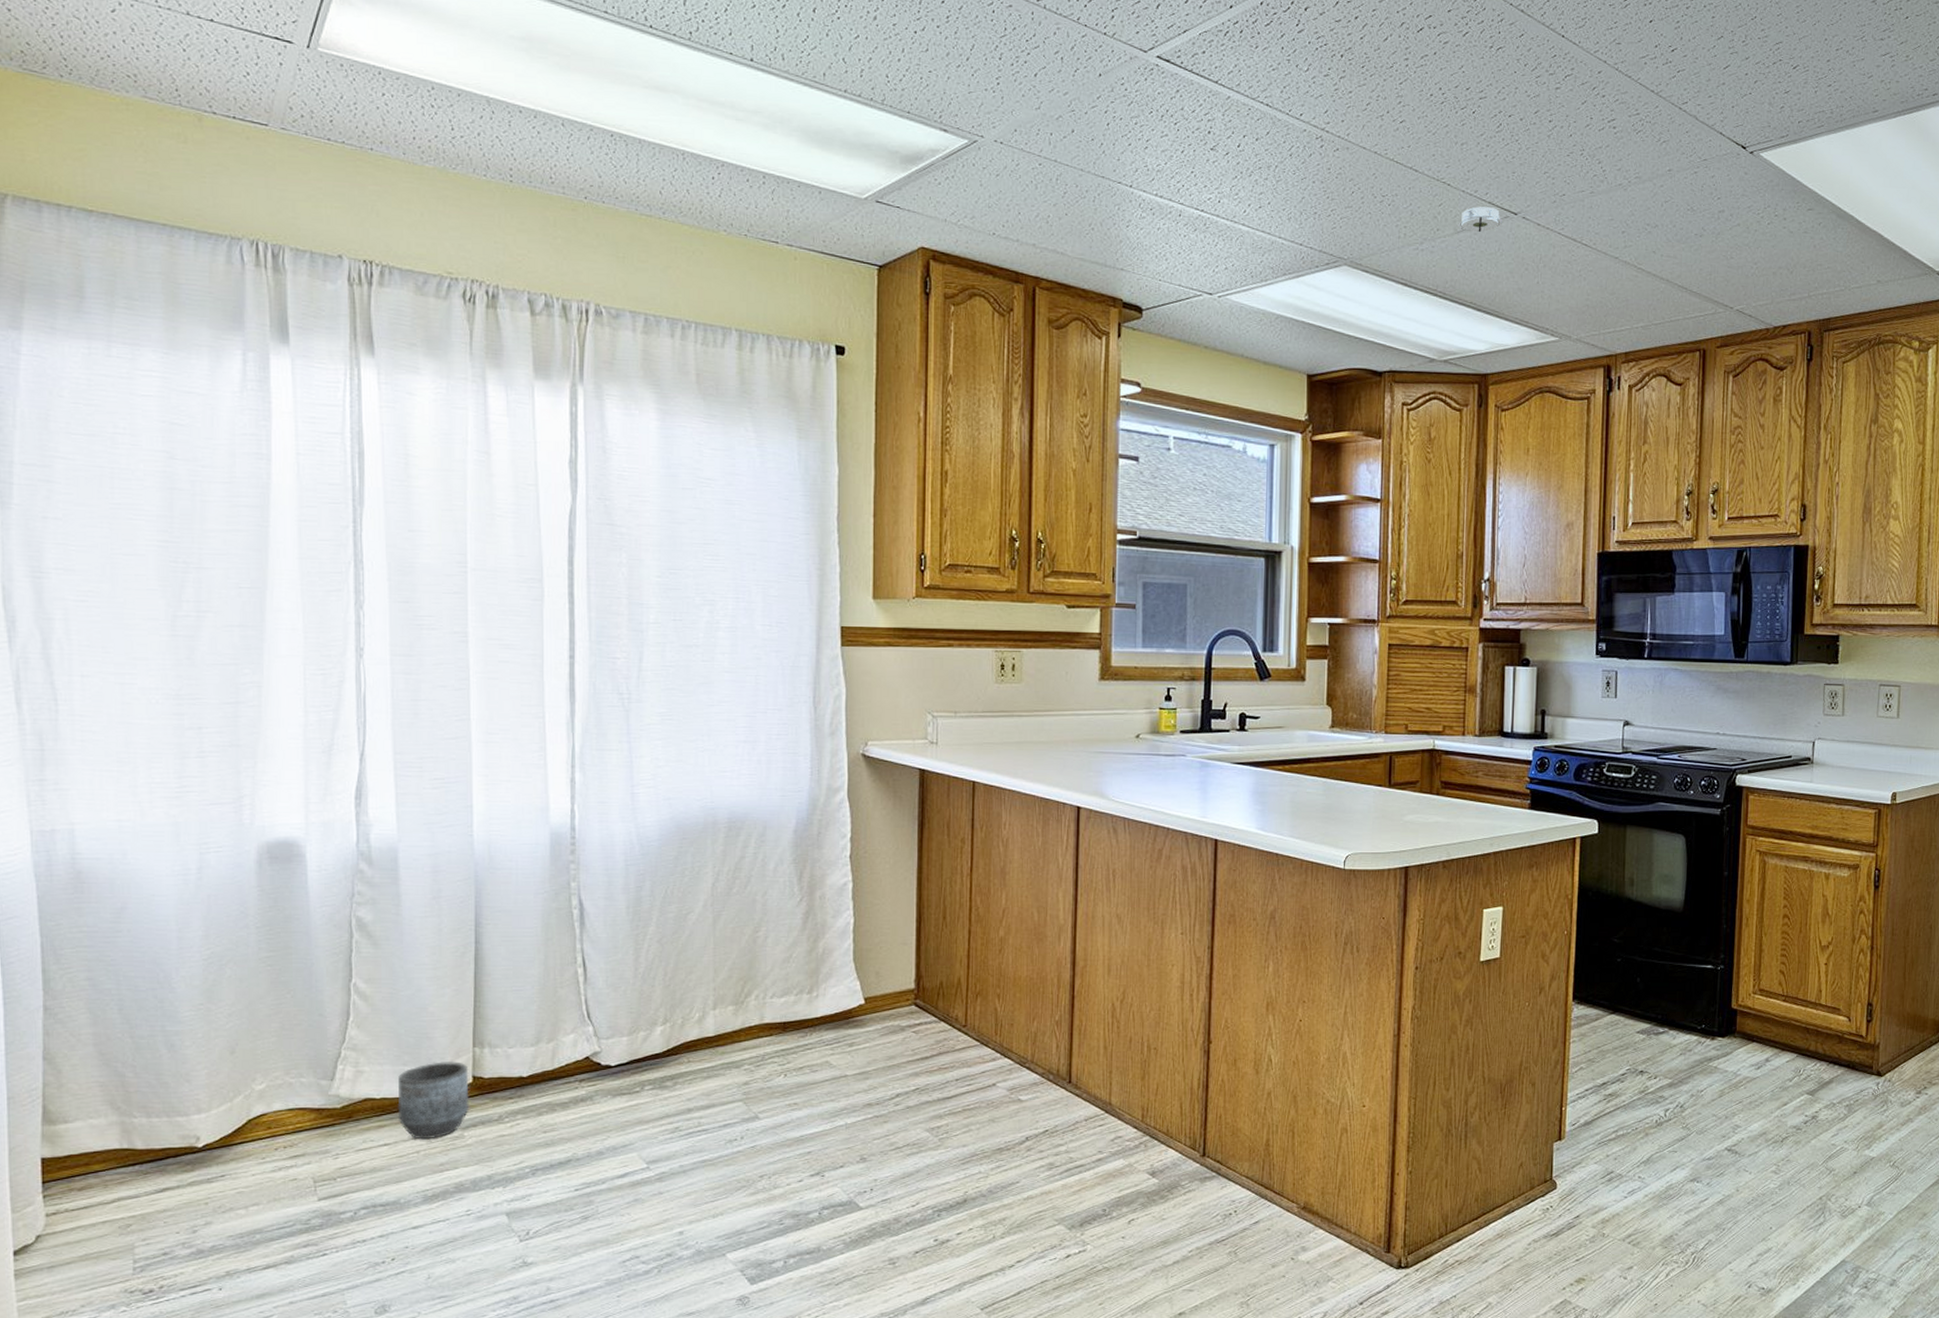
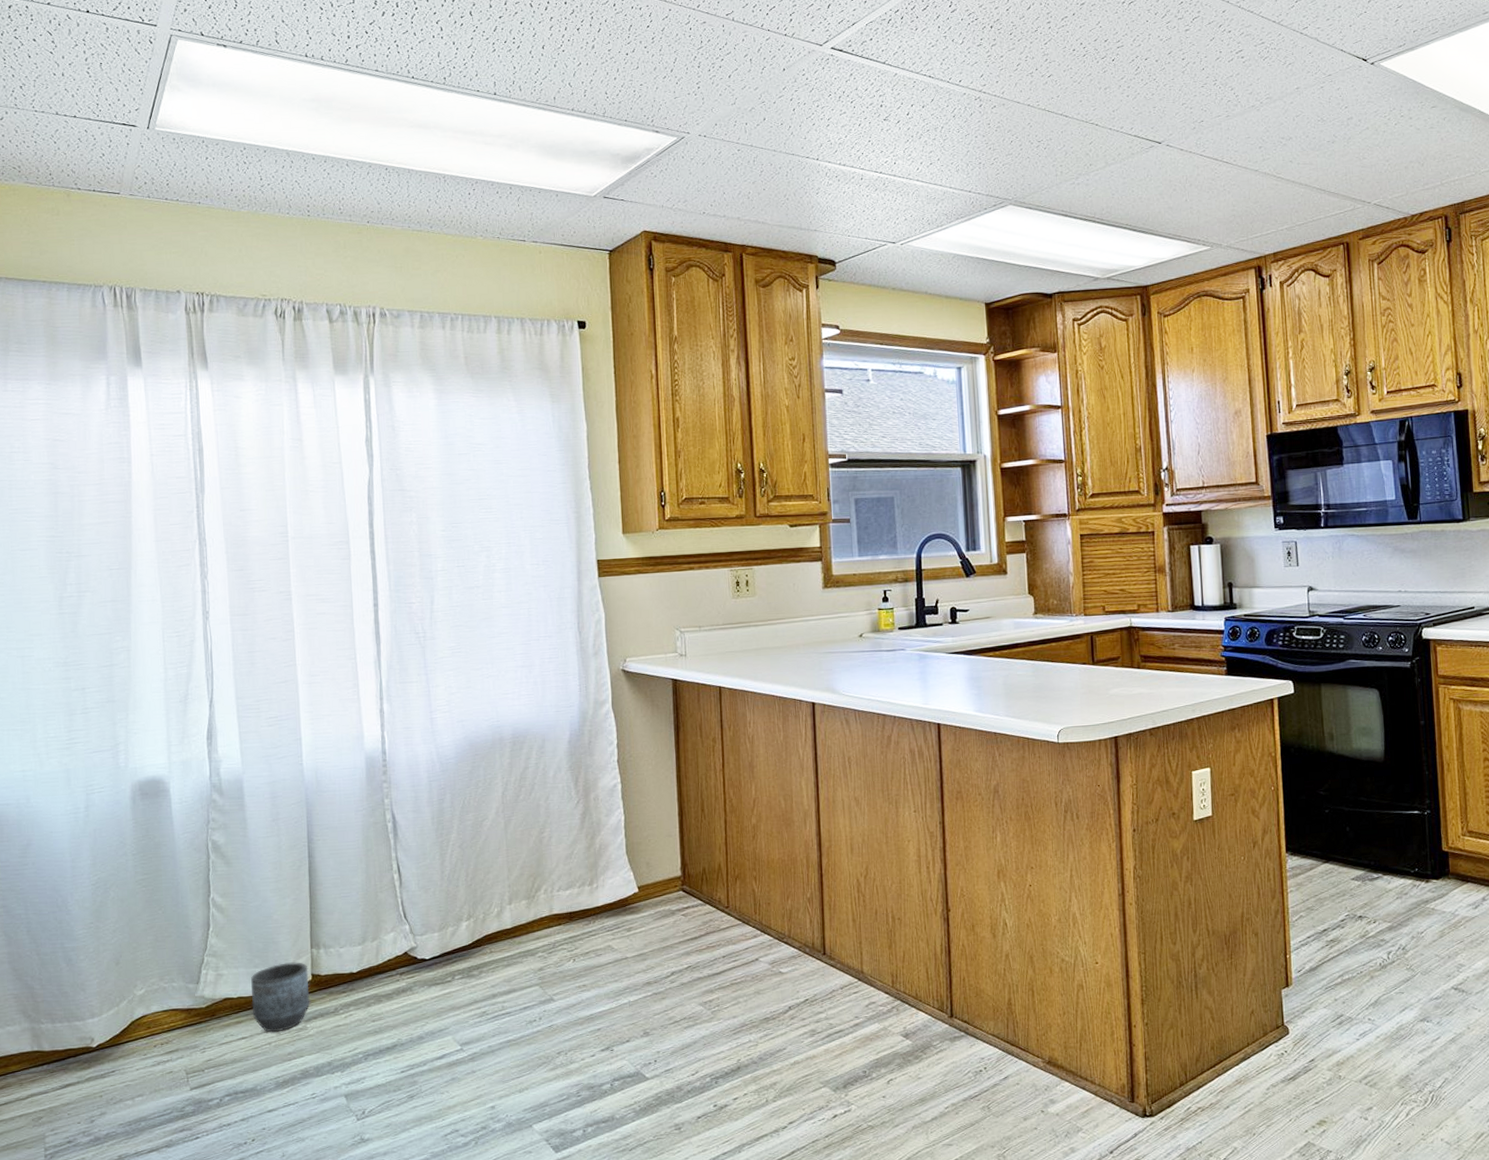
smoke detector: present [1455,206,1503,234] -> none [1106,140,1149,167]

